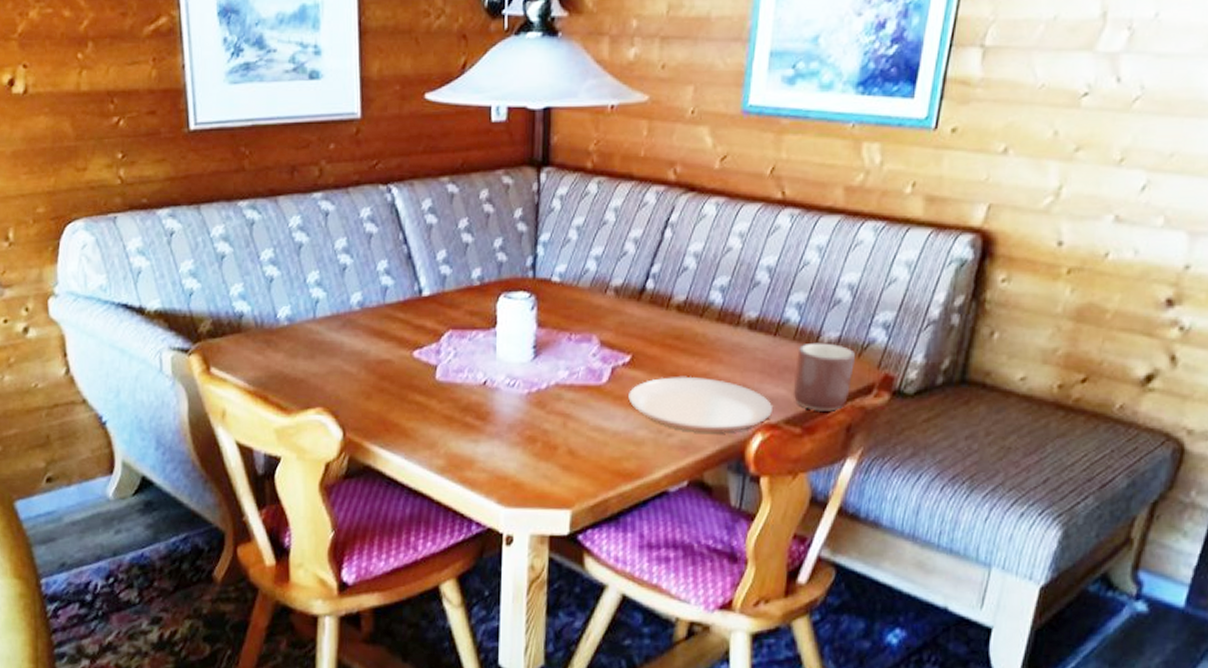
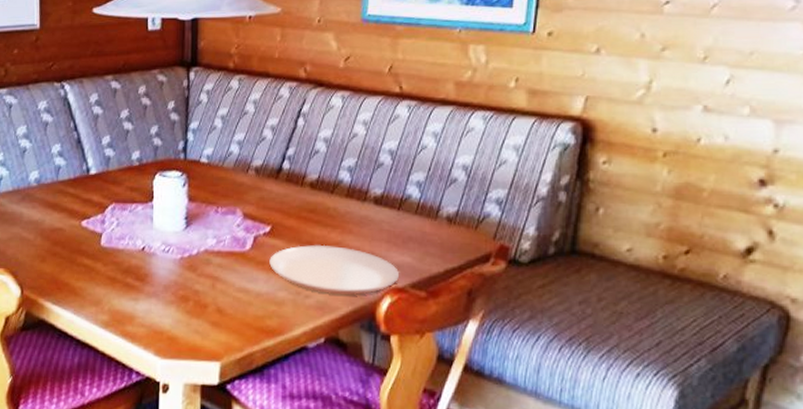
mug: present [793,342,856,411] -> none [417,216,473,277]

